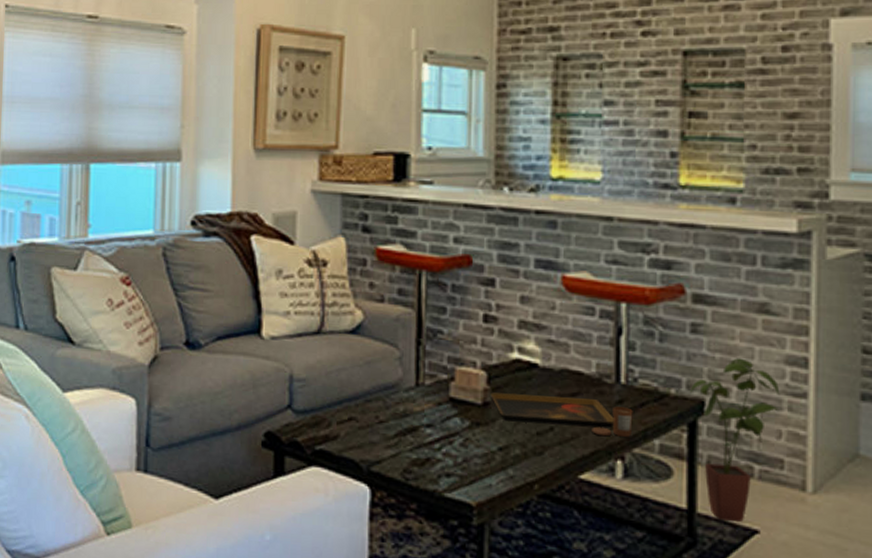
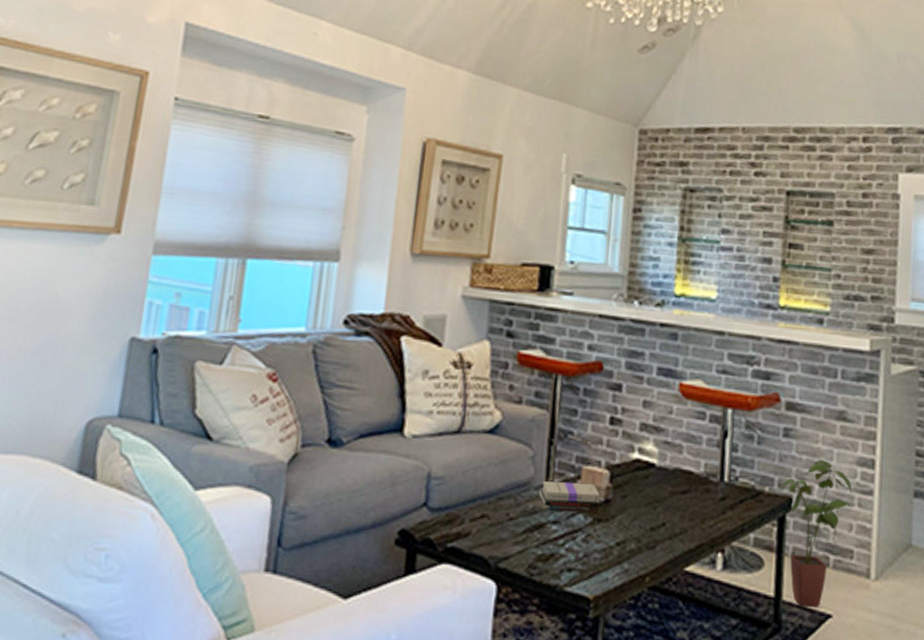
books: none [409,383,480,416] -> present [539,481,603,513]
decorative tray: present [490,392,614,427] -> none [612,490,717,522]
candle: present [592,406,633,437] -> none [698,503,733,531]

